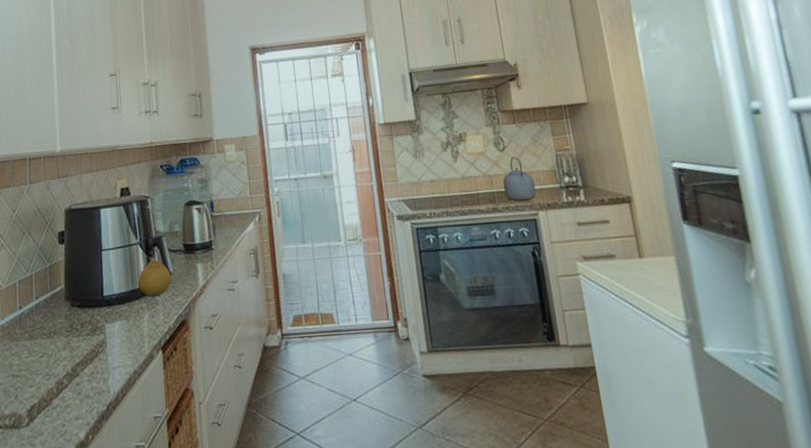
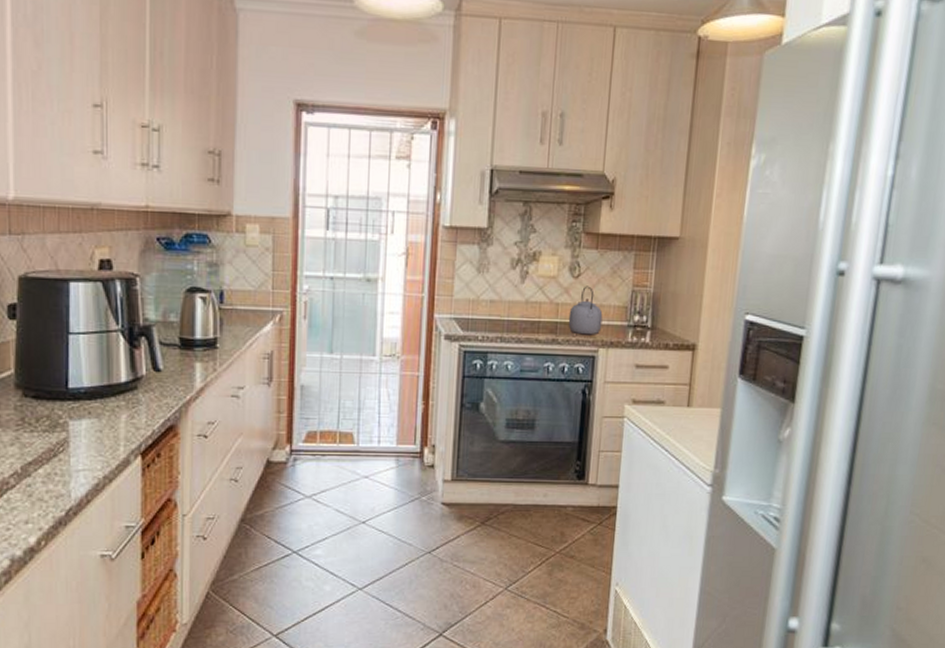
fruit: present [136,260,171,297] -> none [113,353,160,395]

